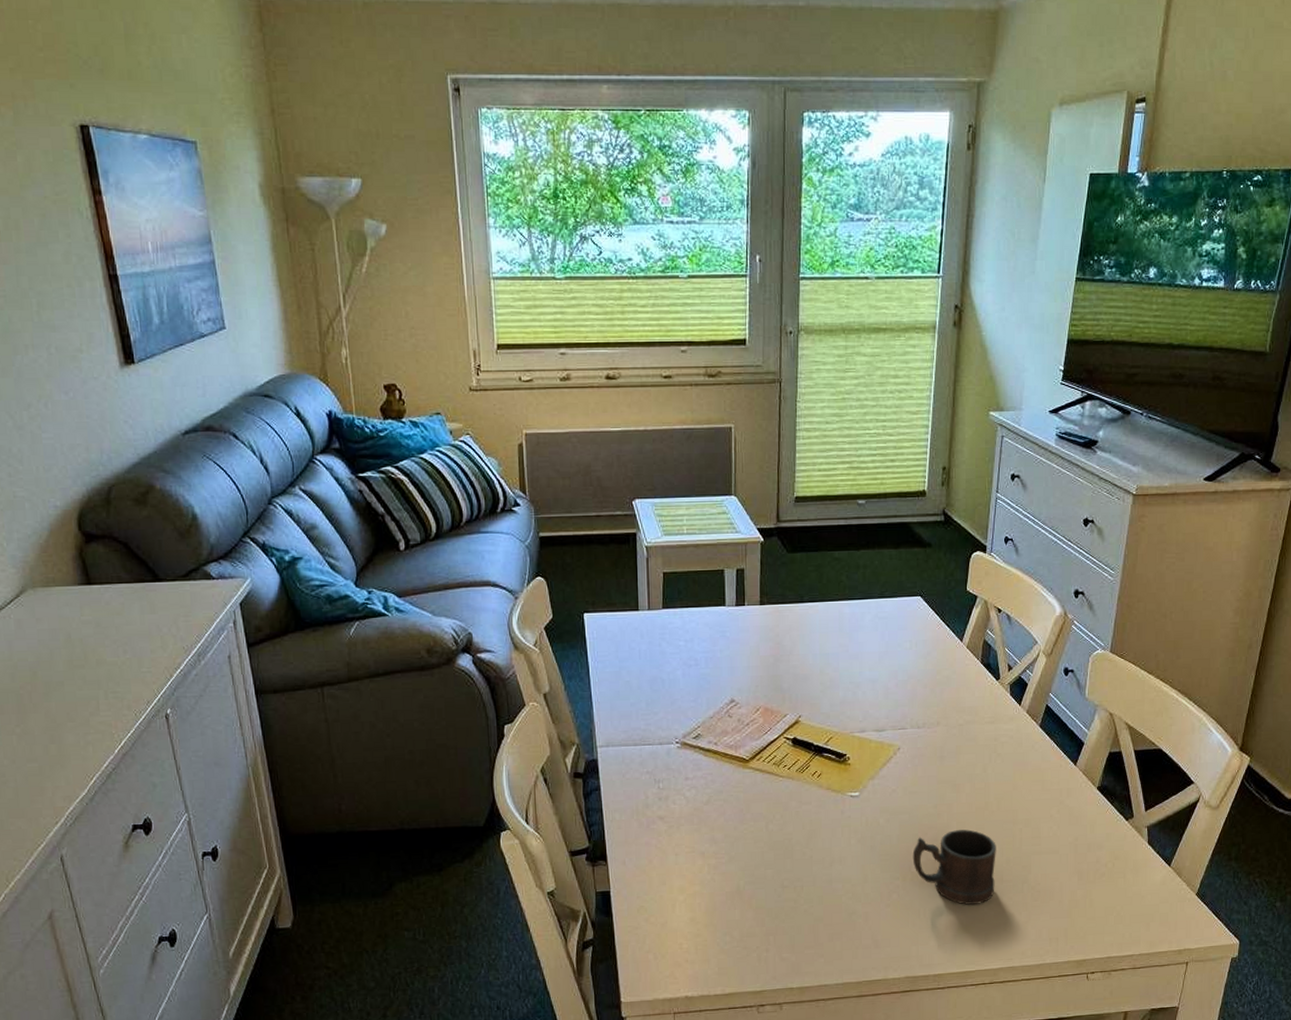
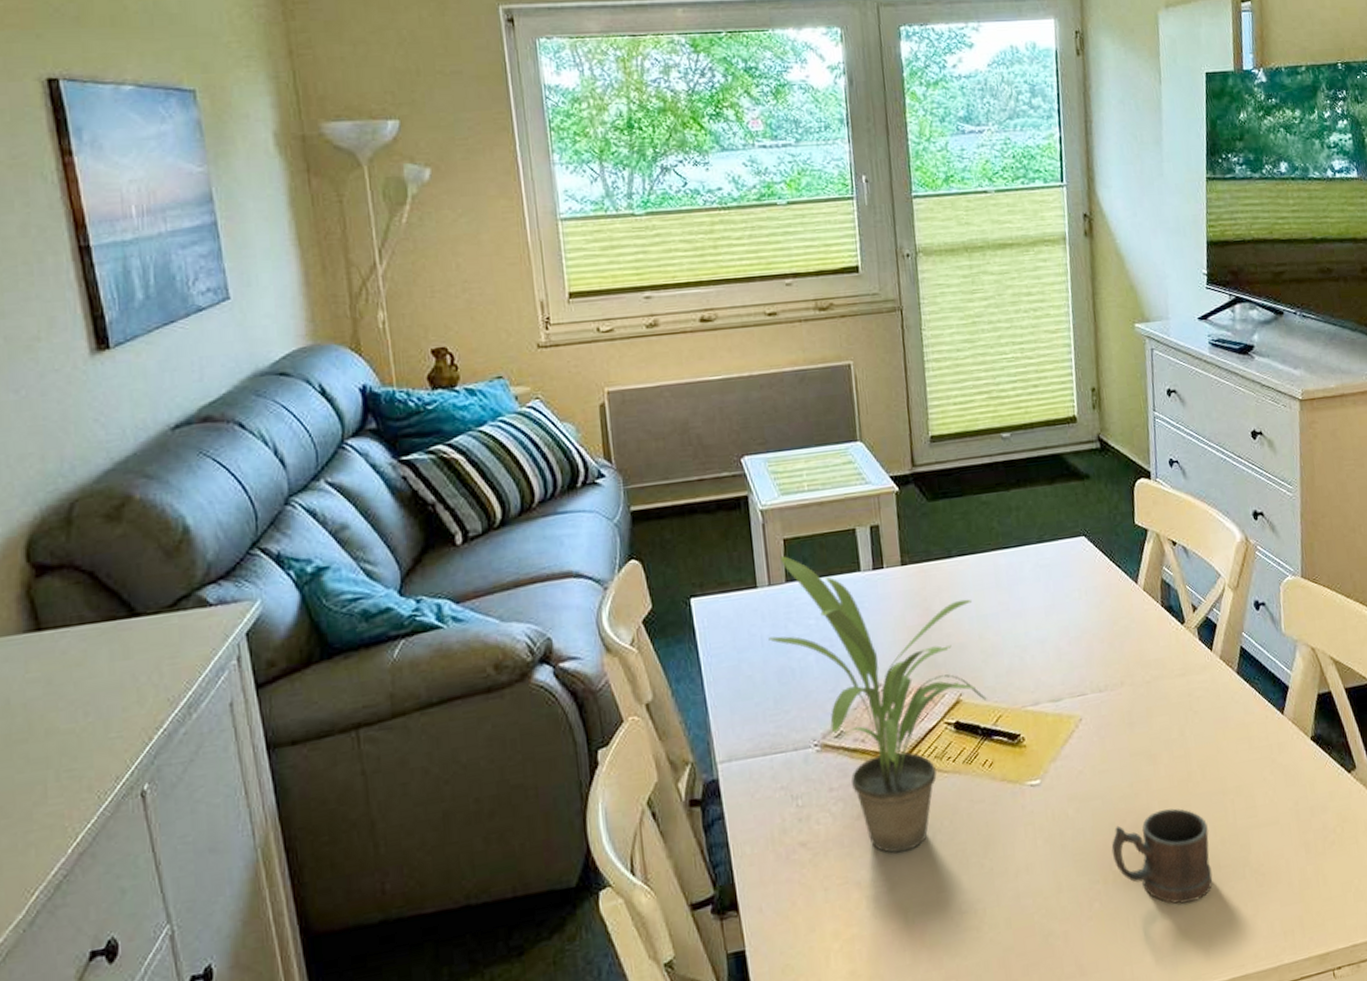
potted plant: none [645,587,822,834] -> present [768,556,987,853]

